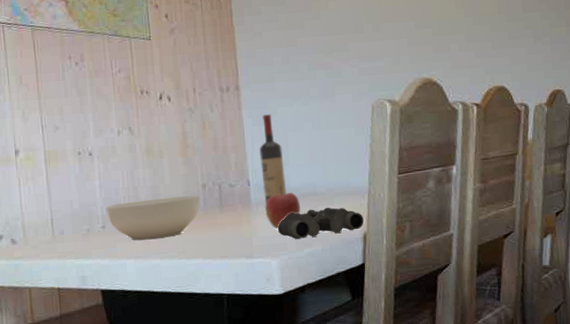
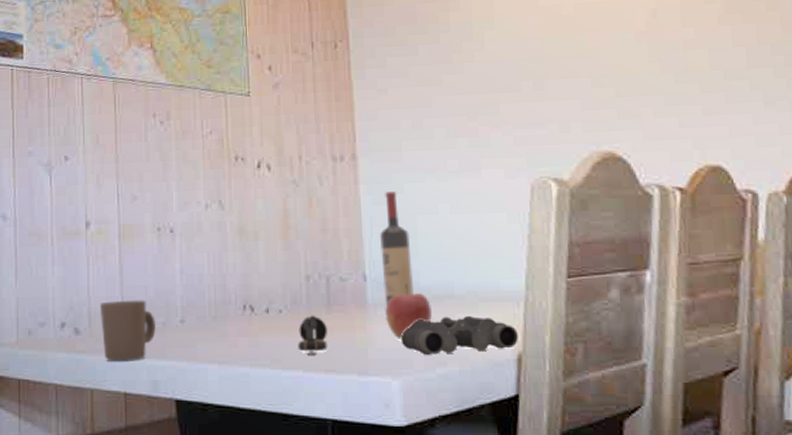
mug: none [32,212,82,263] -> present [99,300,156,361]
bowl: present [105,195,201,241] -> none [185,288,303,341]
compass: none [198,215,222,247] -> present [298,315,328,356]

